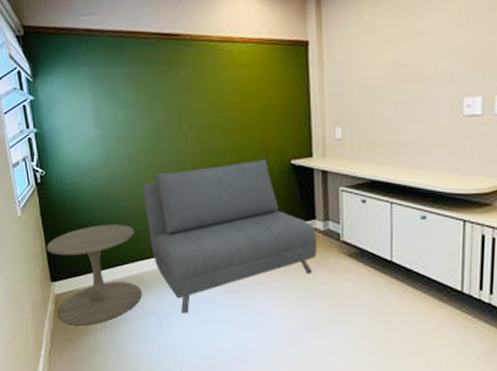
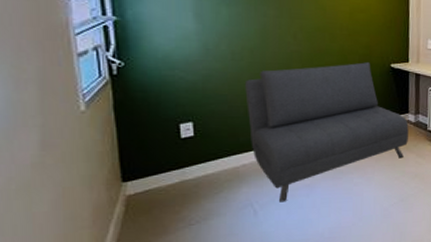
side table: present [46,224,143,326] -> none [118,119,238,227]

